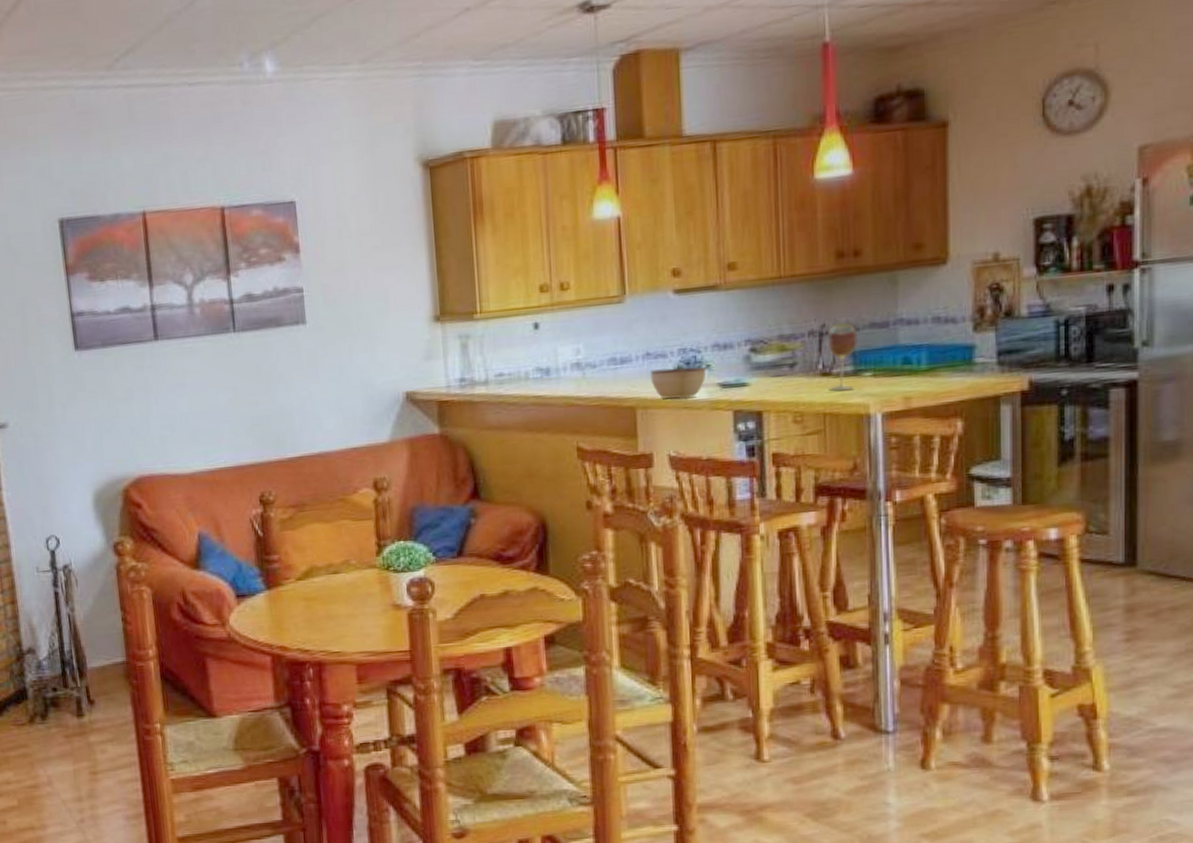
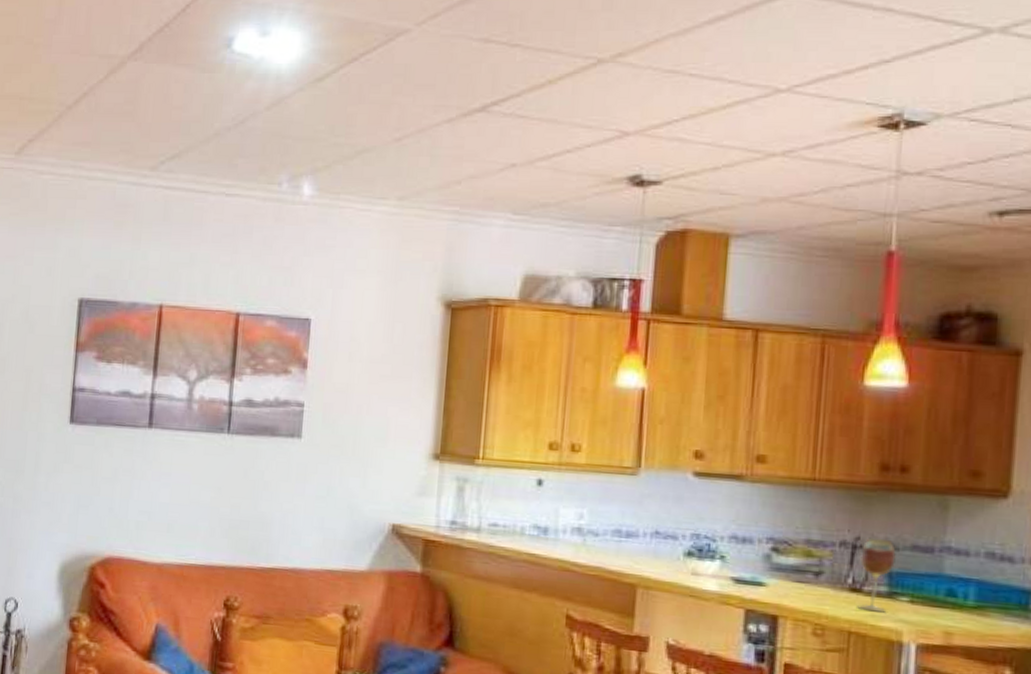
bowl: present [650,367,707,399] -> none [656,550,720,586]

